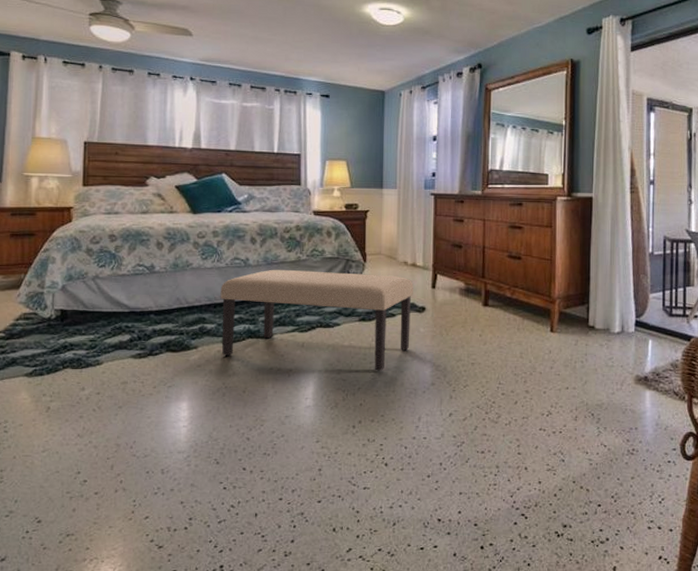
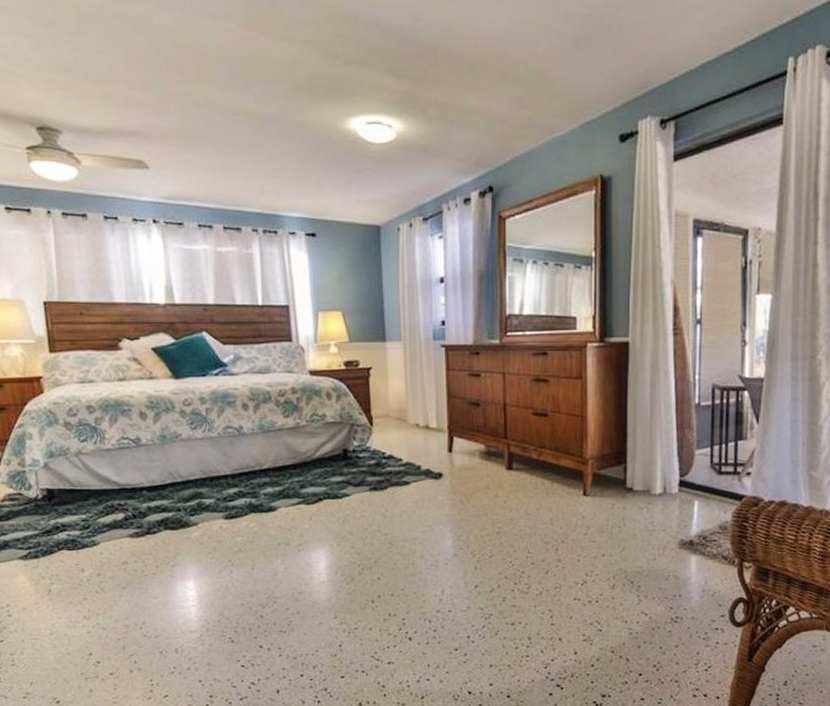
bench: present [220,269,413,371] -> none [215,437,428,543]

